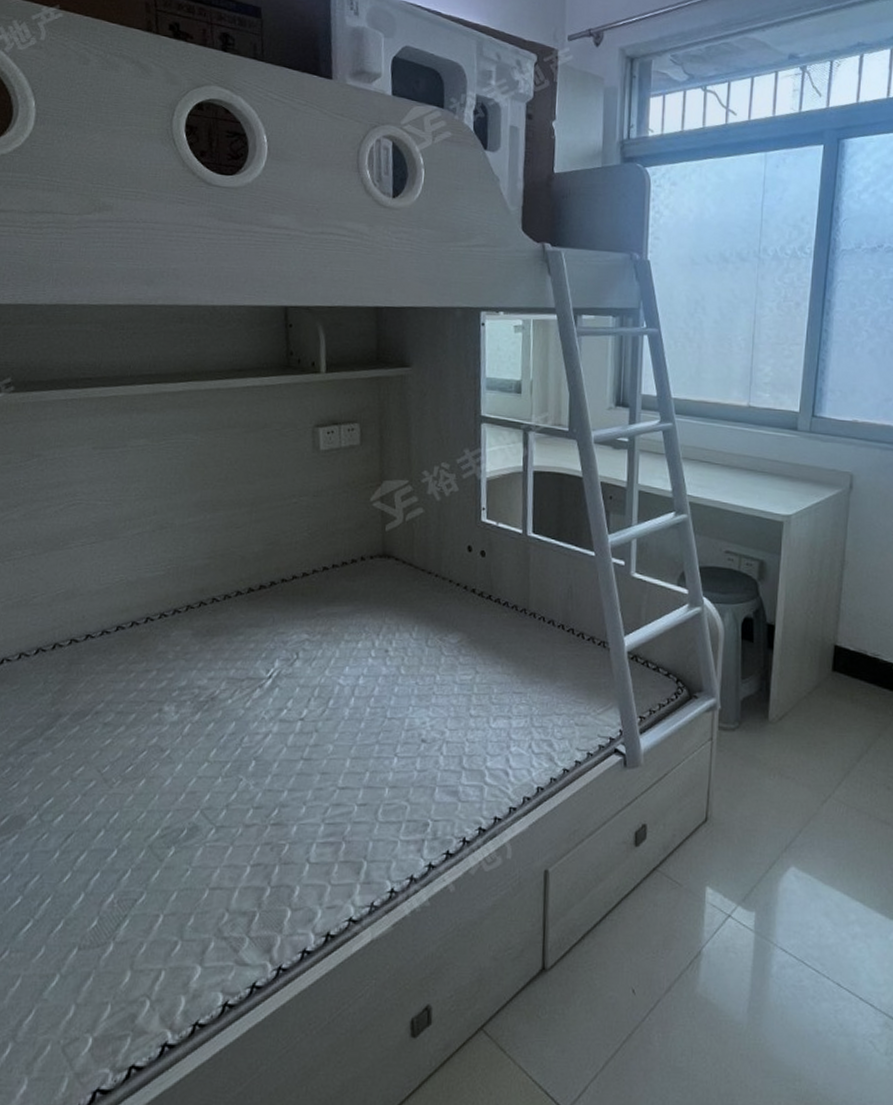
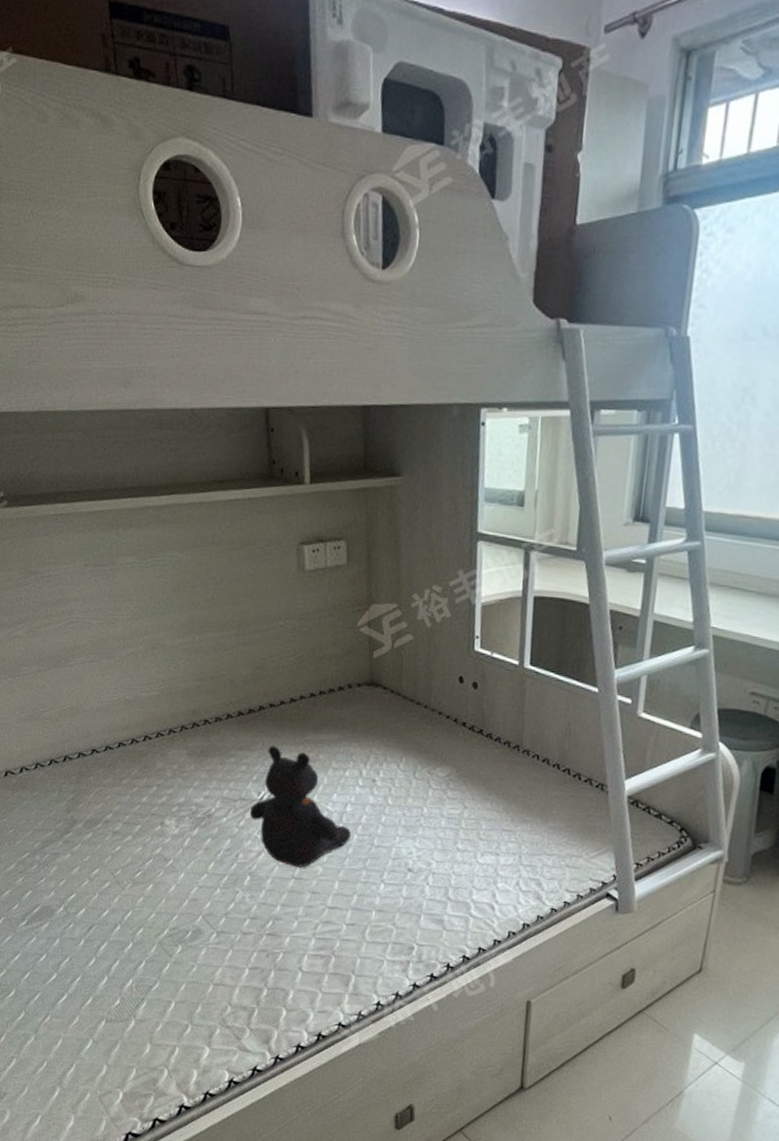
teddy bear: none [256,620,363,747] -> present [249,745,351,868]

